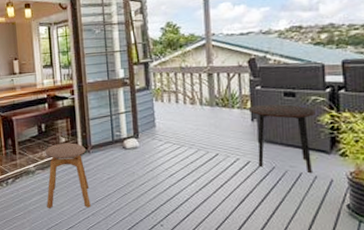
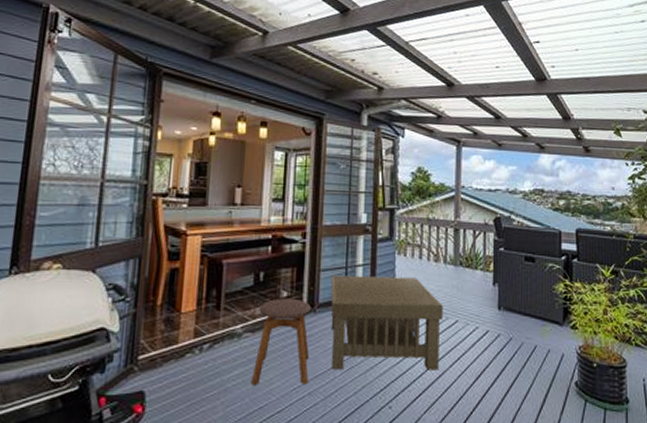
coffee table: none [99,119,203,196] -> present [331,275,443,371]
side table: present [248,104,315,174] -> none [490,268,551,347]

